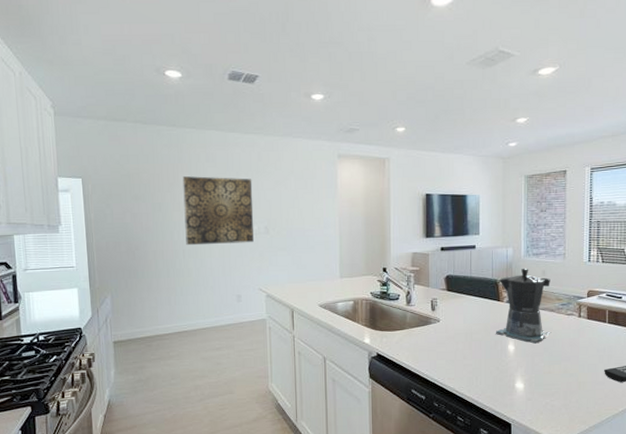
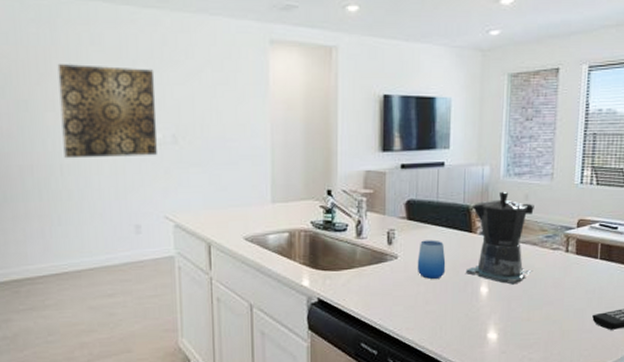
cup: none [455,307,479,338] -> present [417,240,446,279]

